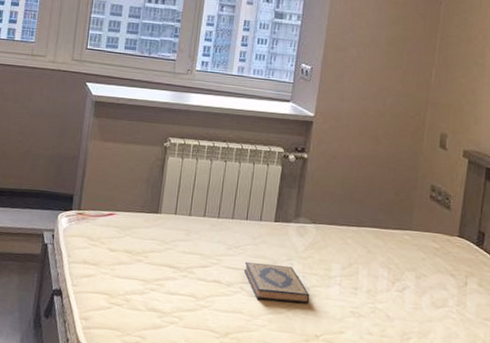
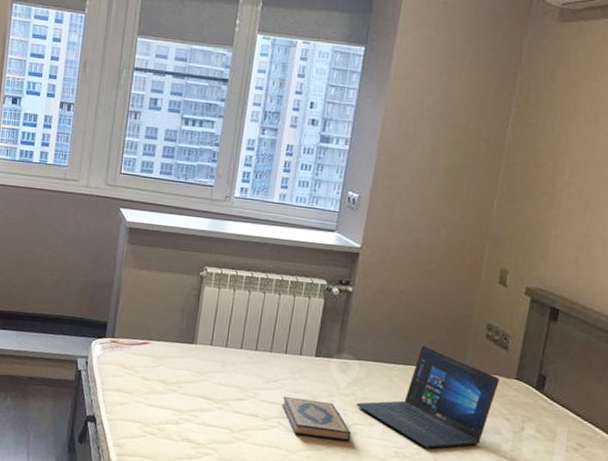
laptop: none [314,207,444,306] -> present [356,345,499,448]

